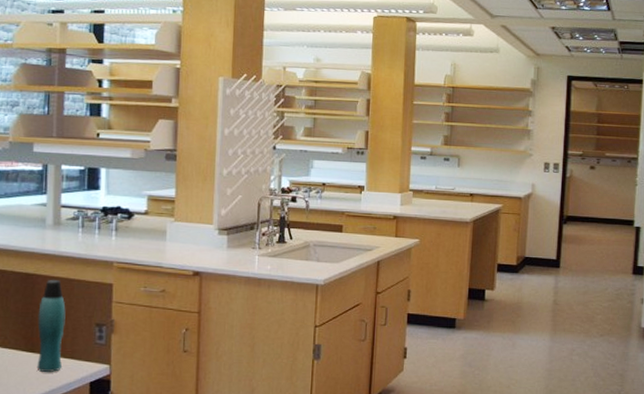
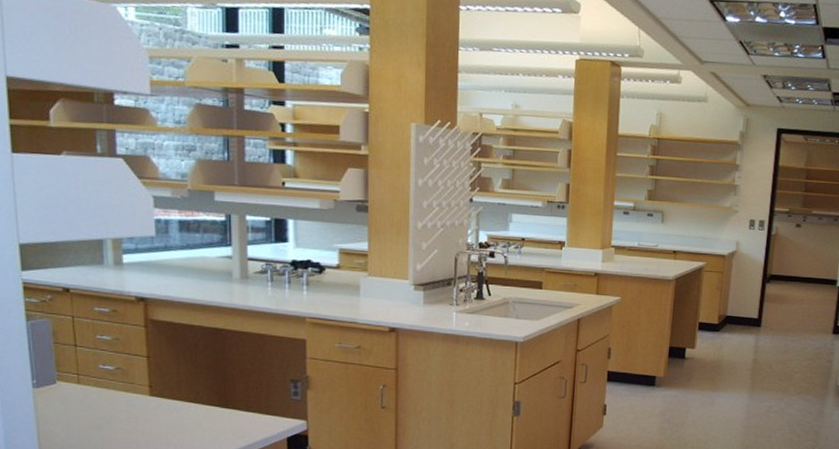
bottle: present [36,280,66,372] -> none [230,335,259,427]

